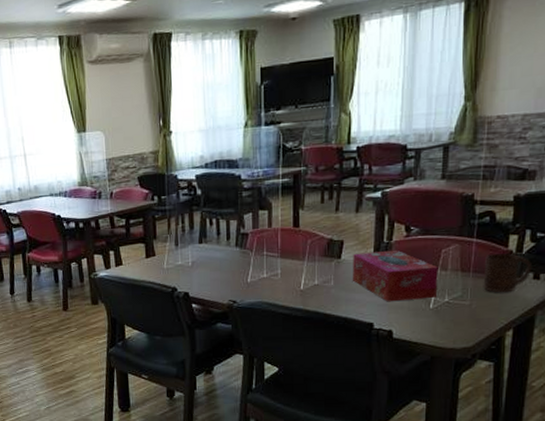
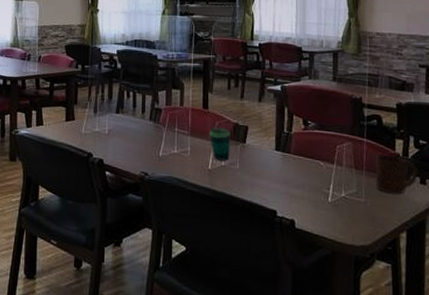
cup: none [301,245,325,280] -> present [209,127,231,161]
tissue box: present [352,249,438,302] -> none [256,140,335,192]

